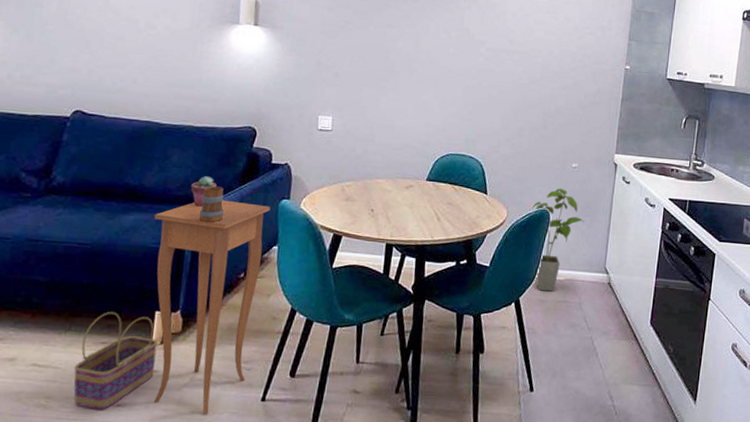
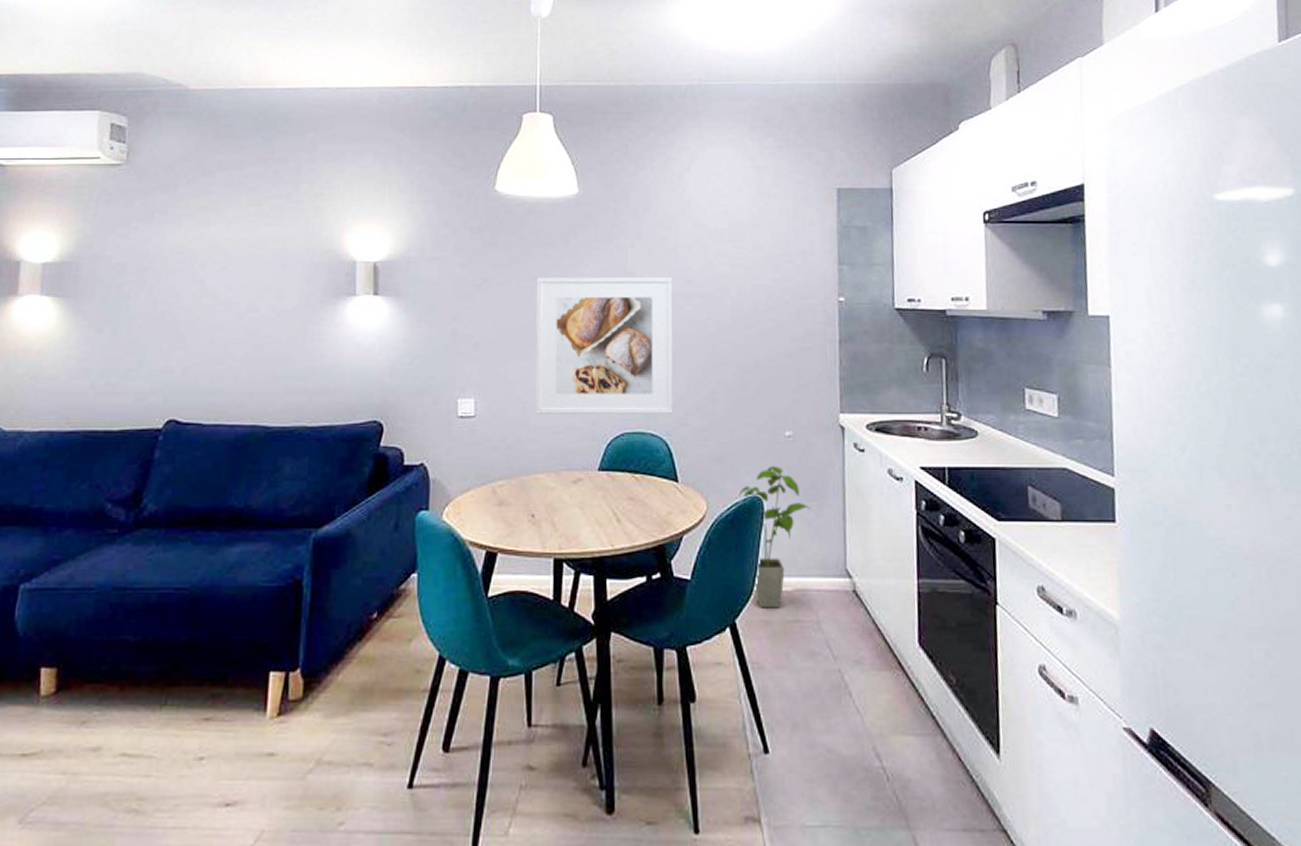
basket: present [73,312,158,410] -> none [171,677,274,813]
side table: present [154,200,271,414] -> none [265,517,405,811]
potted succulent: present [190,176,218,207] -> none [307,489,339,529]
mug: present [199,186,225,223] -> none [318,500,349,550]
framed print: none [381,25,499,143] -> present [535,276,674,414]

